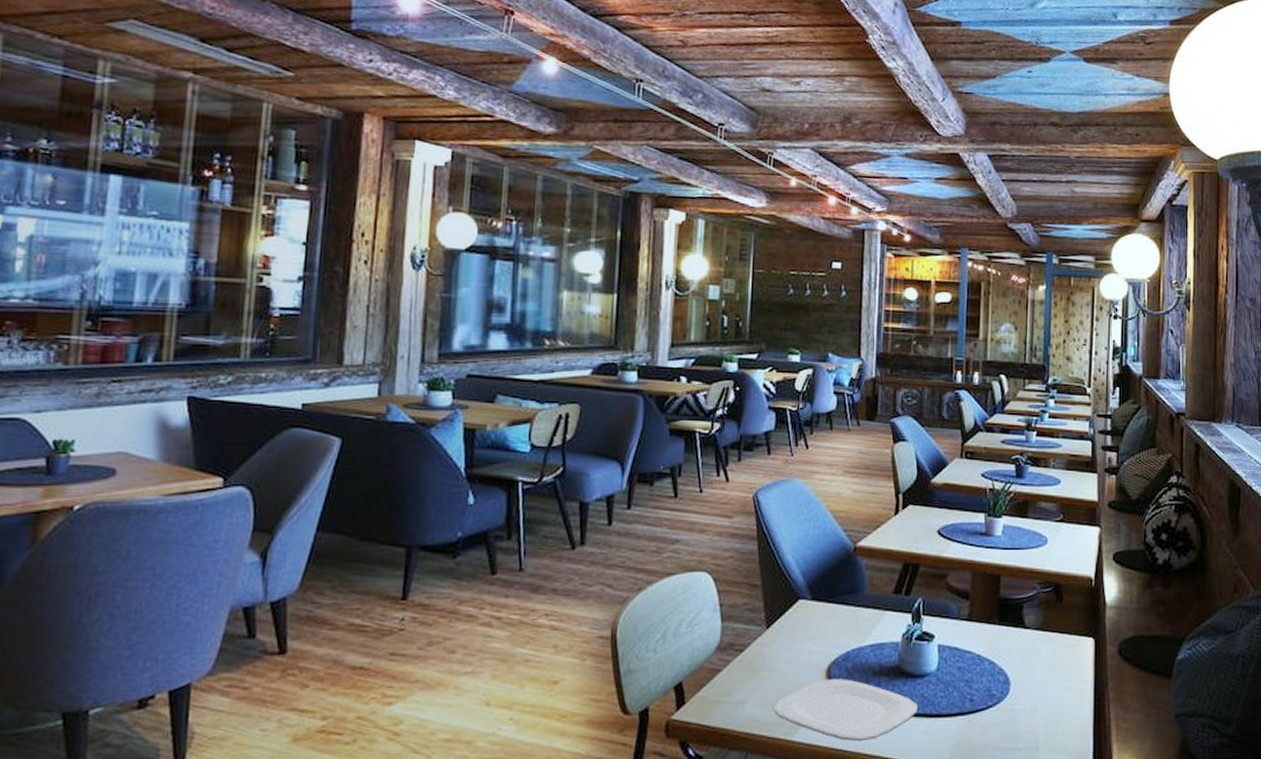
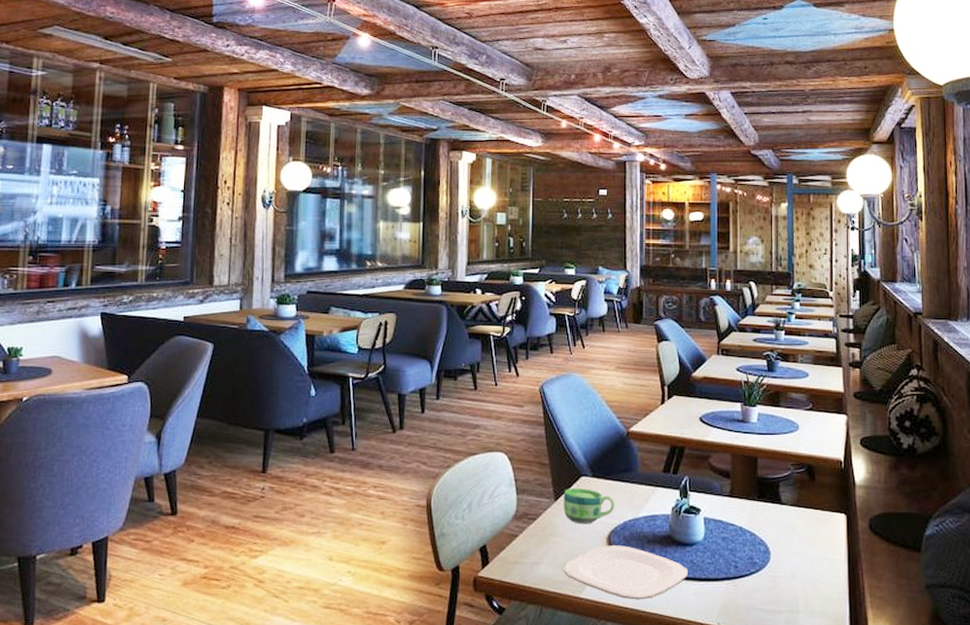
cup: none [776,614,837,656] -> present [563,489,615,524]

